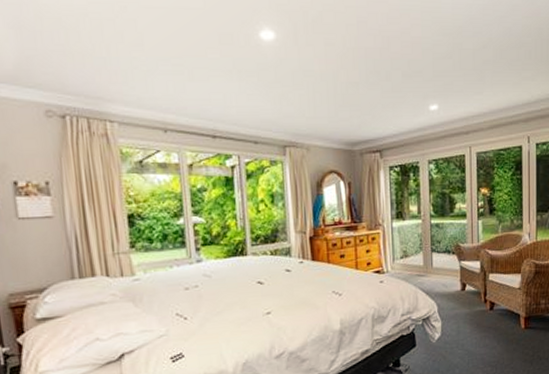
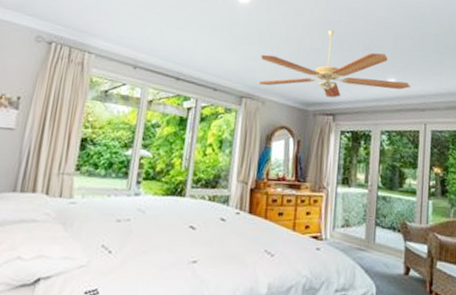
ceiling fan: none [297,59,454,134] -> present [259,29,411,98]

